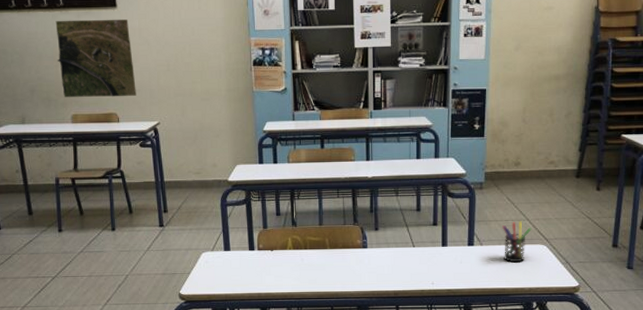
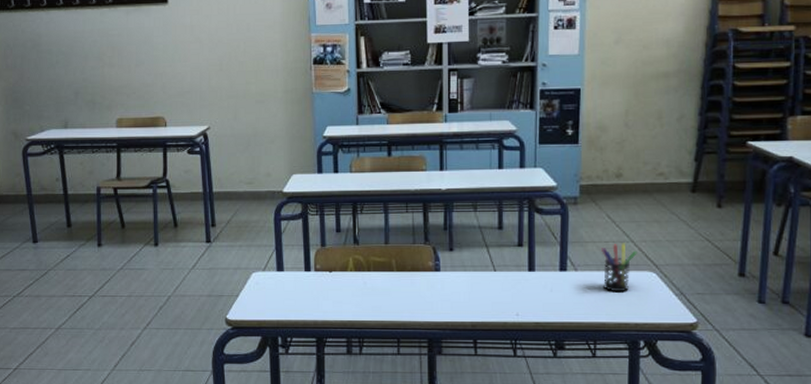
map: present [55,19,136,97] -> none [103,16,186,100]

